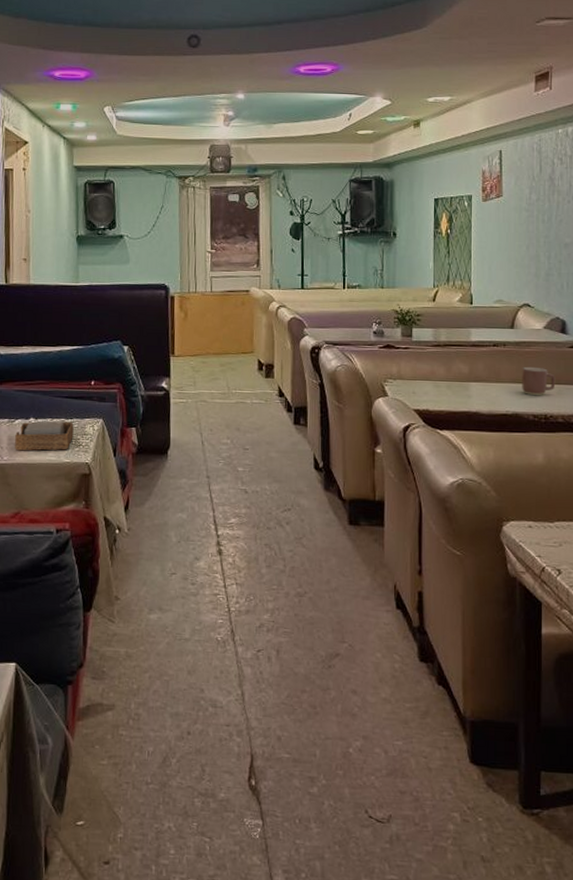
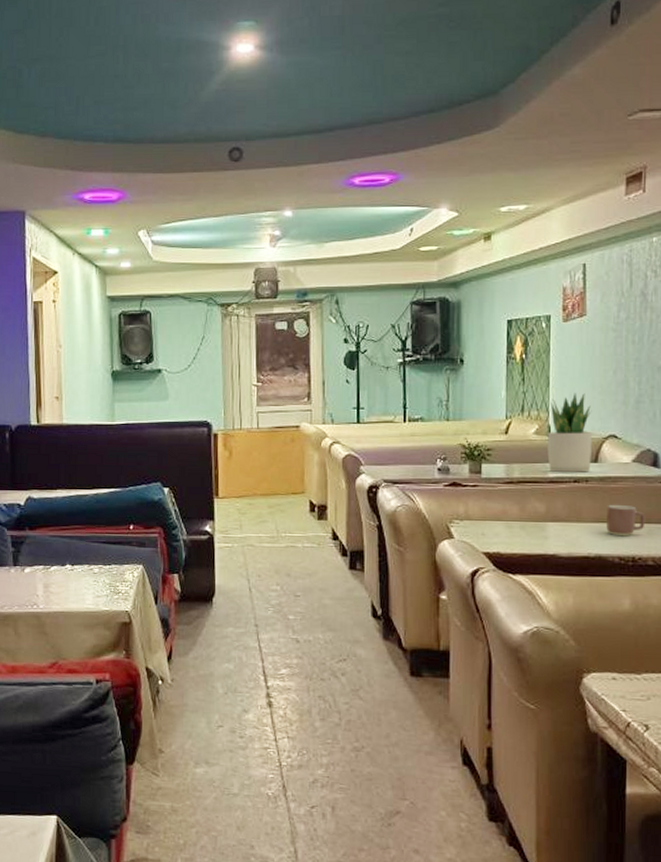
napkin holder: present [15,421,74,451] -> none [51,567,112,599]
planter: none [470,266,508,337] -> present [547,393,592,472]

